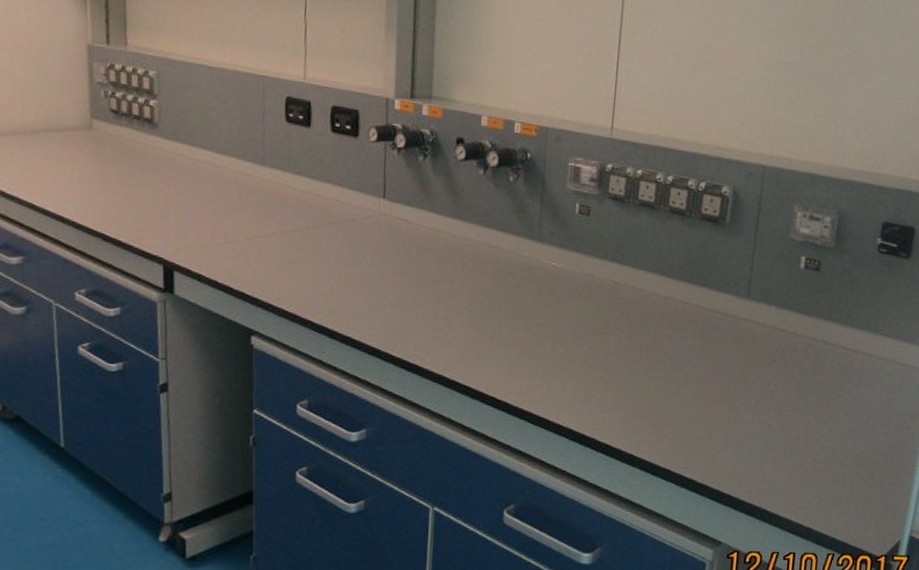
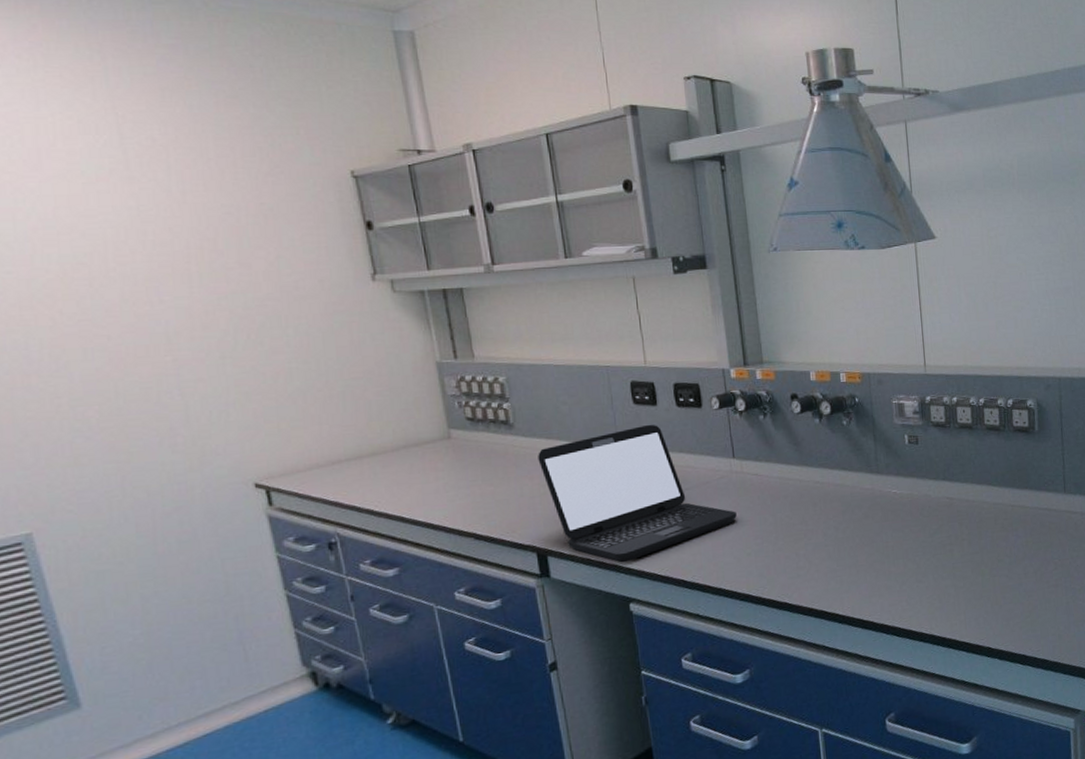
laptop: none [178,146,378,292] -> present [538,424,737,563]

